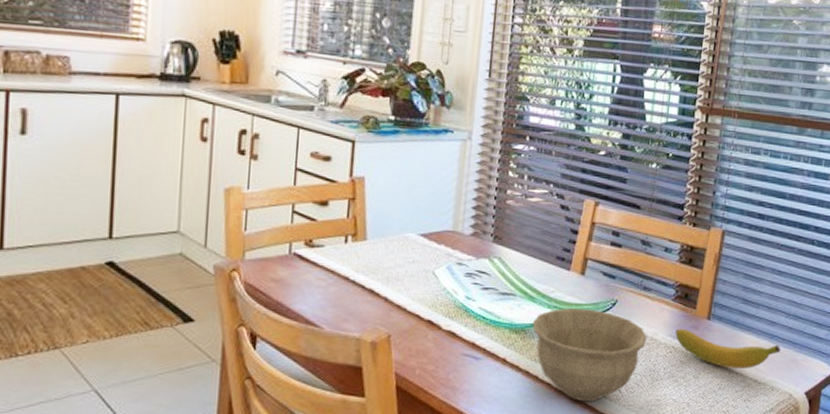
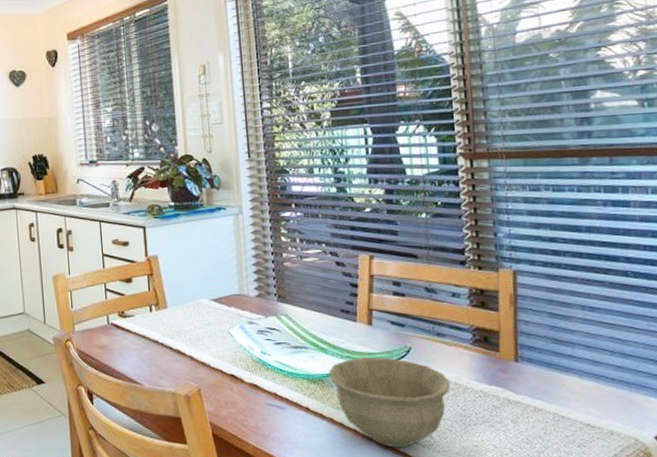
banana: present [675,328,781,369] -> none [481,372,613,412]

